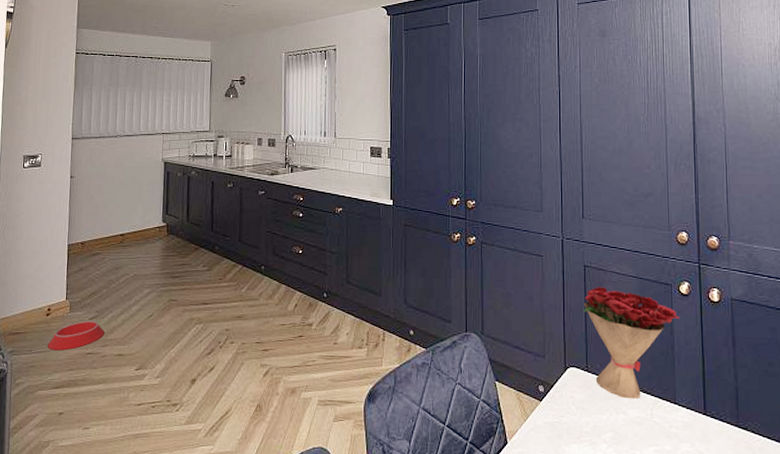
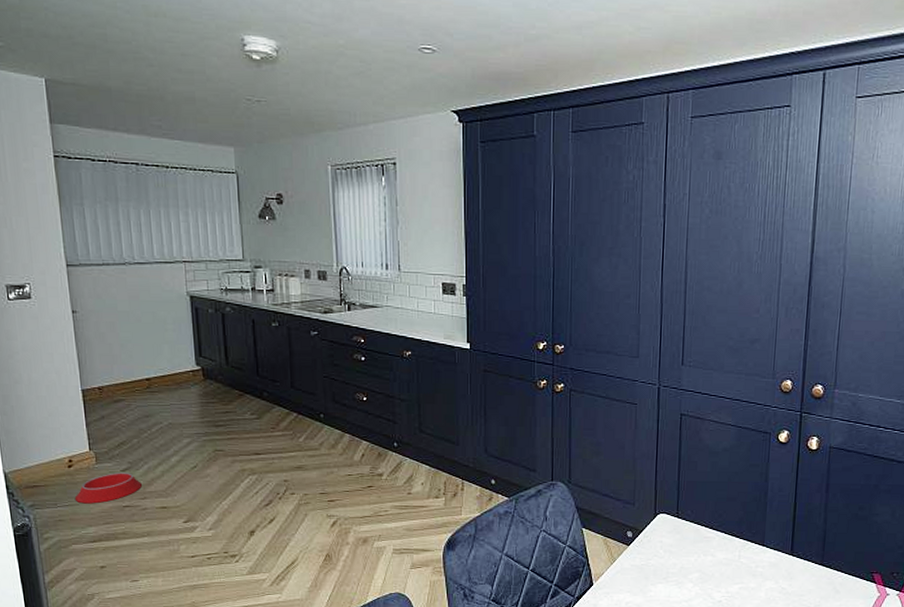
flower bouquet: present [583,287,679,400] -> none [677,436,775,543]

